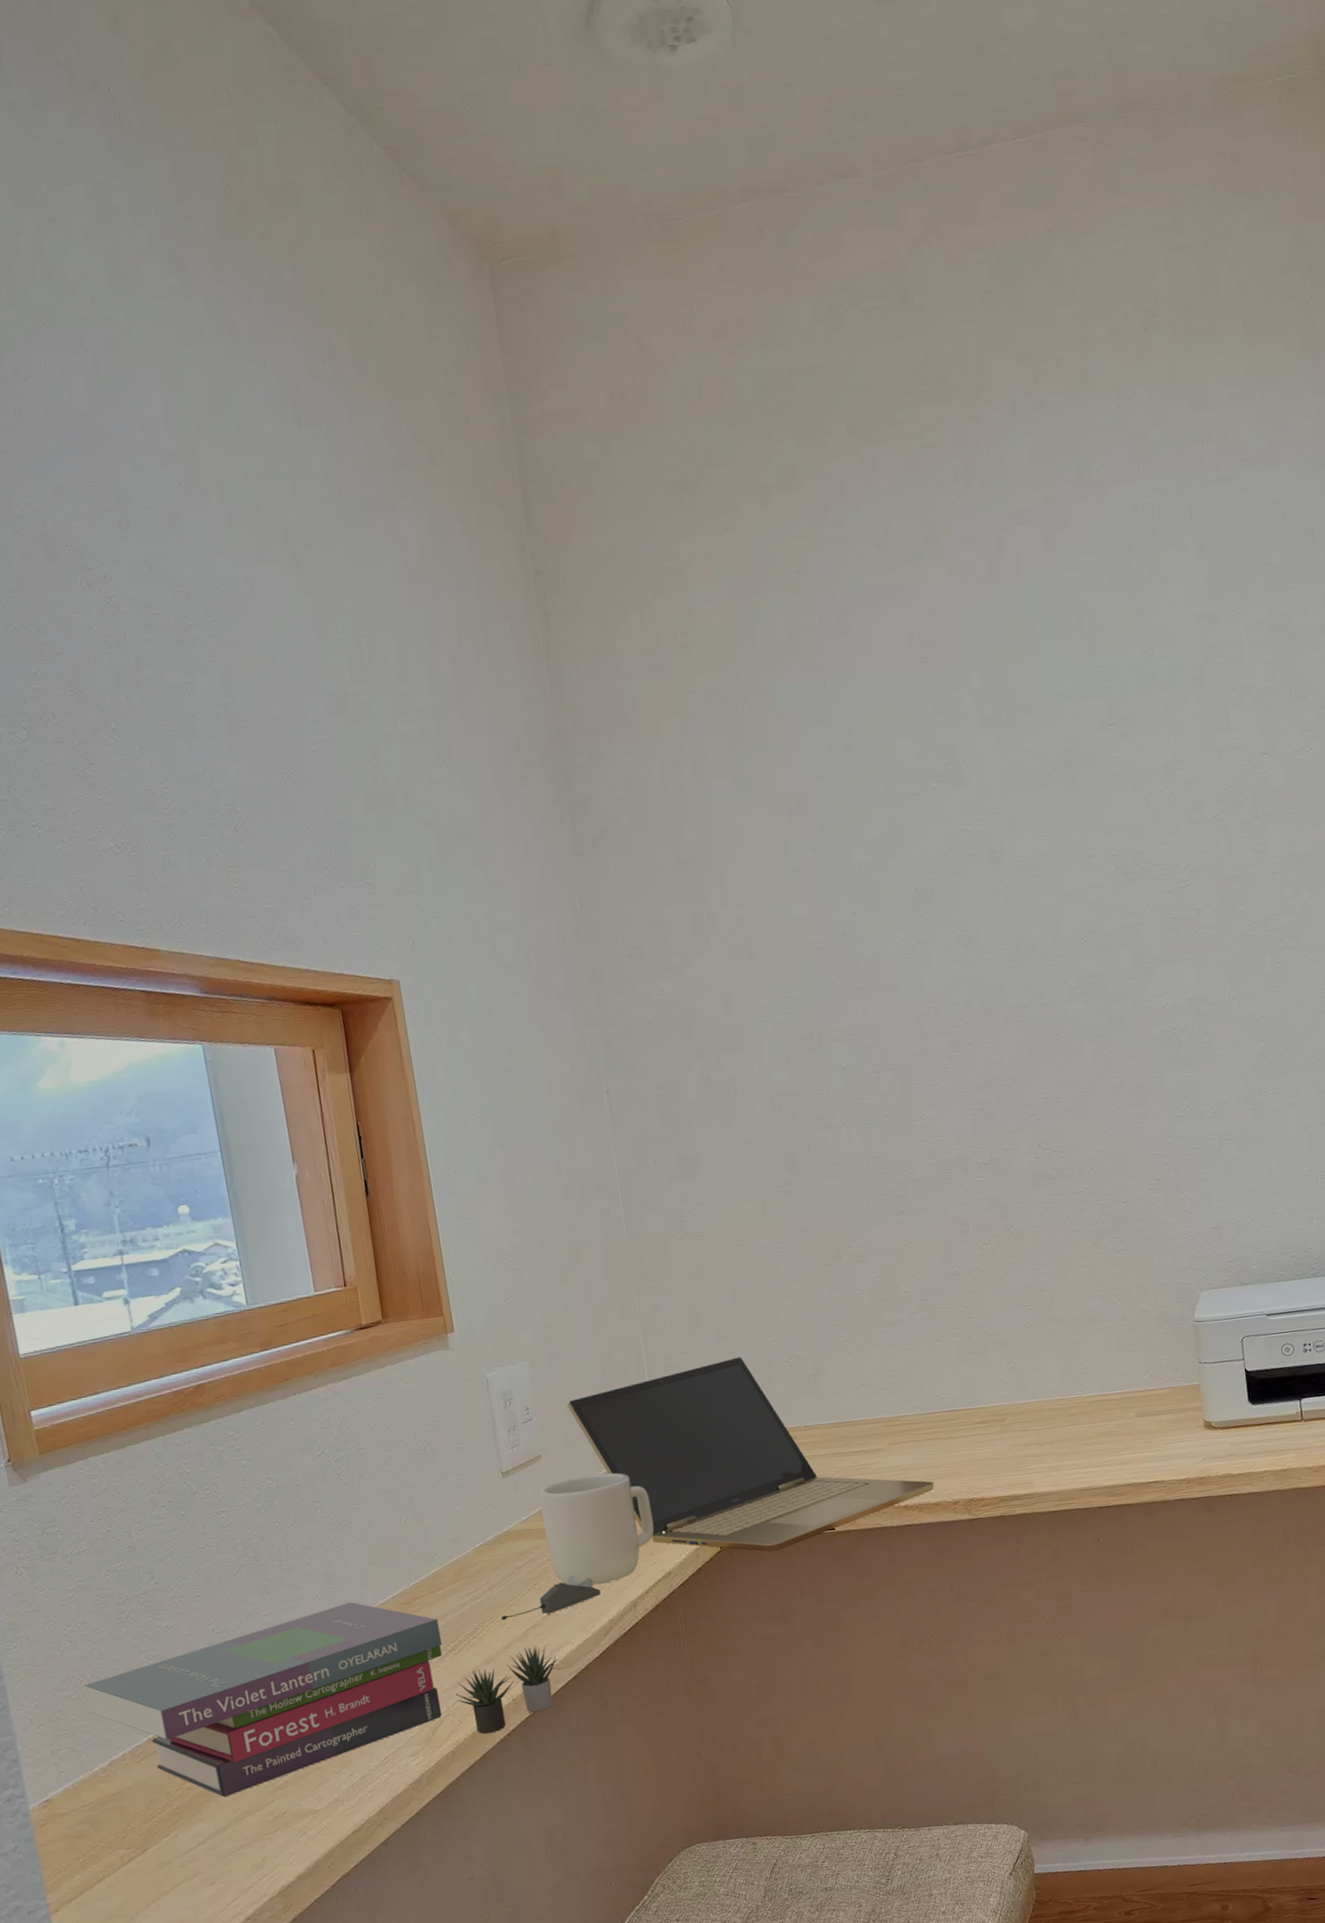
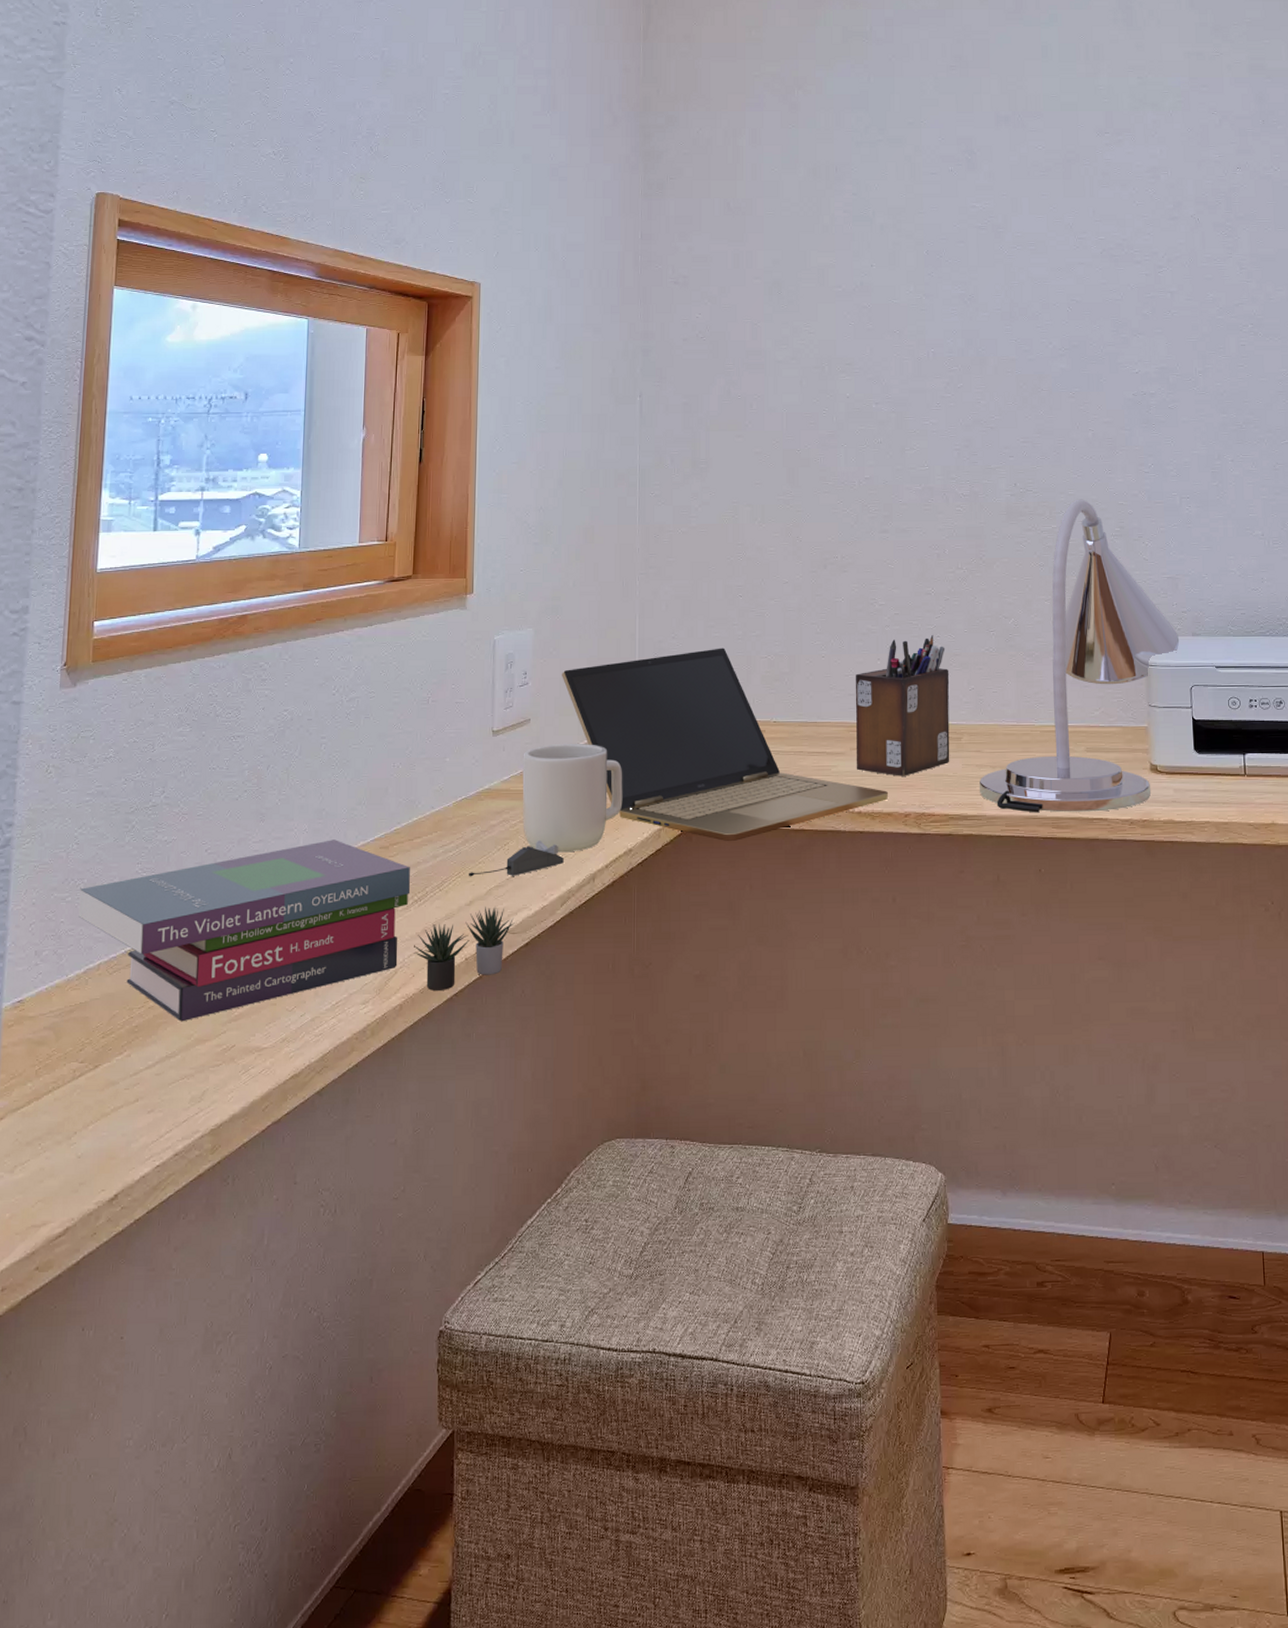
desk organizer: none [886,1317,995,1466] -> present [855,635,950,776]
table lamp: none [1028,1153,1228,1485] -> present [980,499,1180,813]

